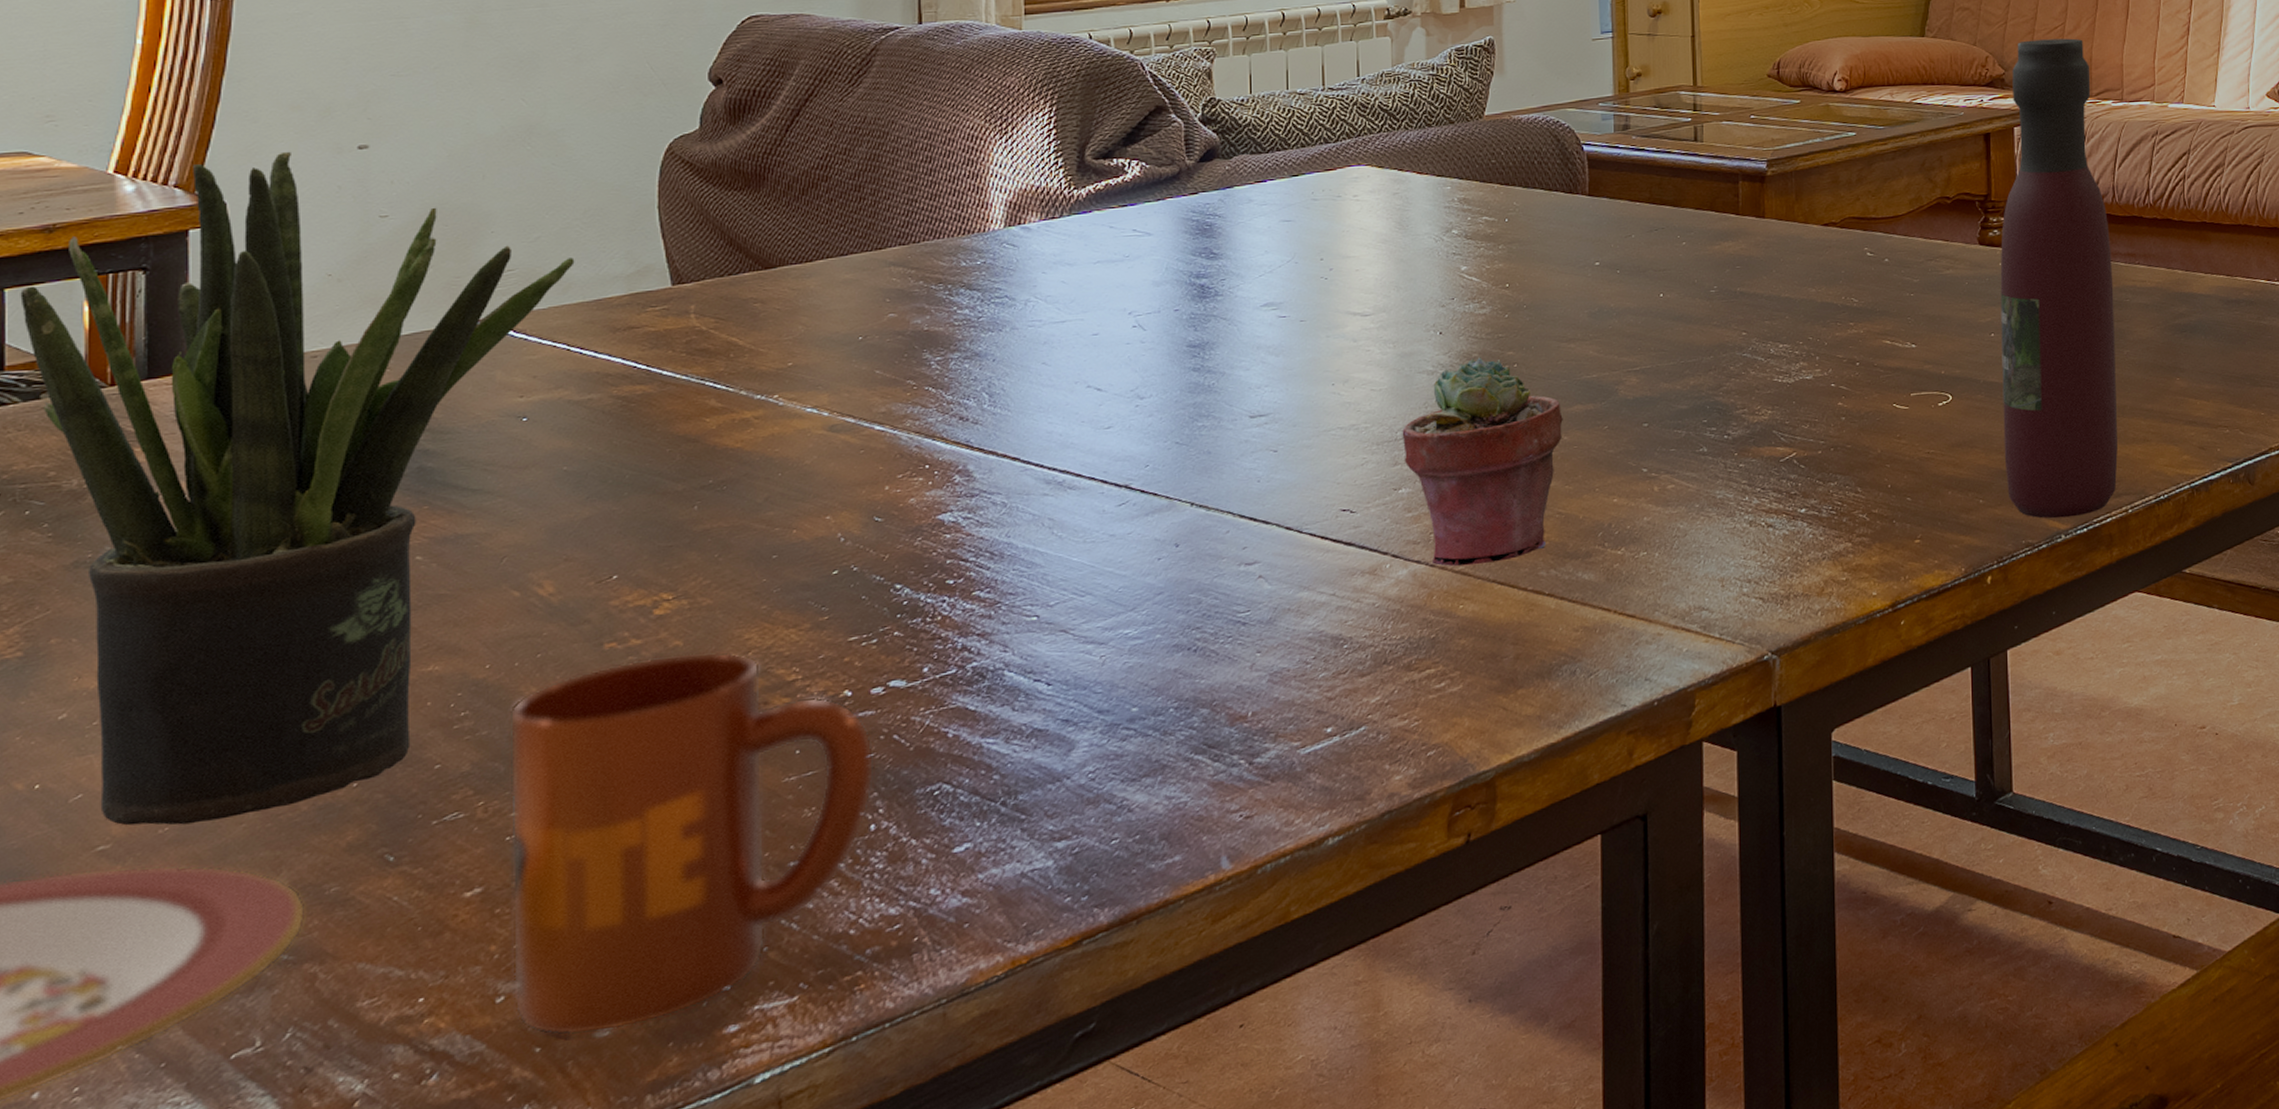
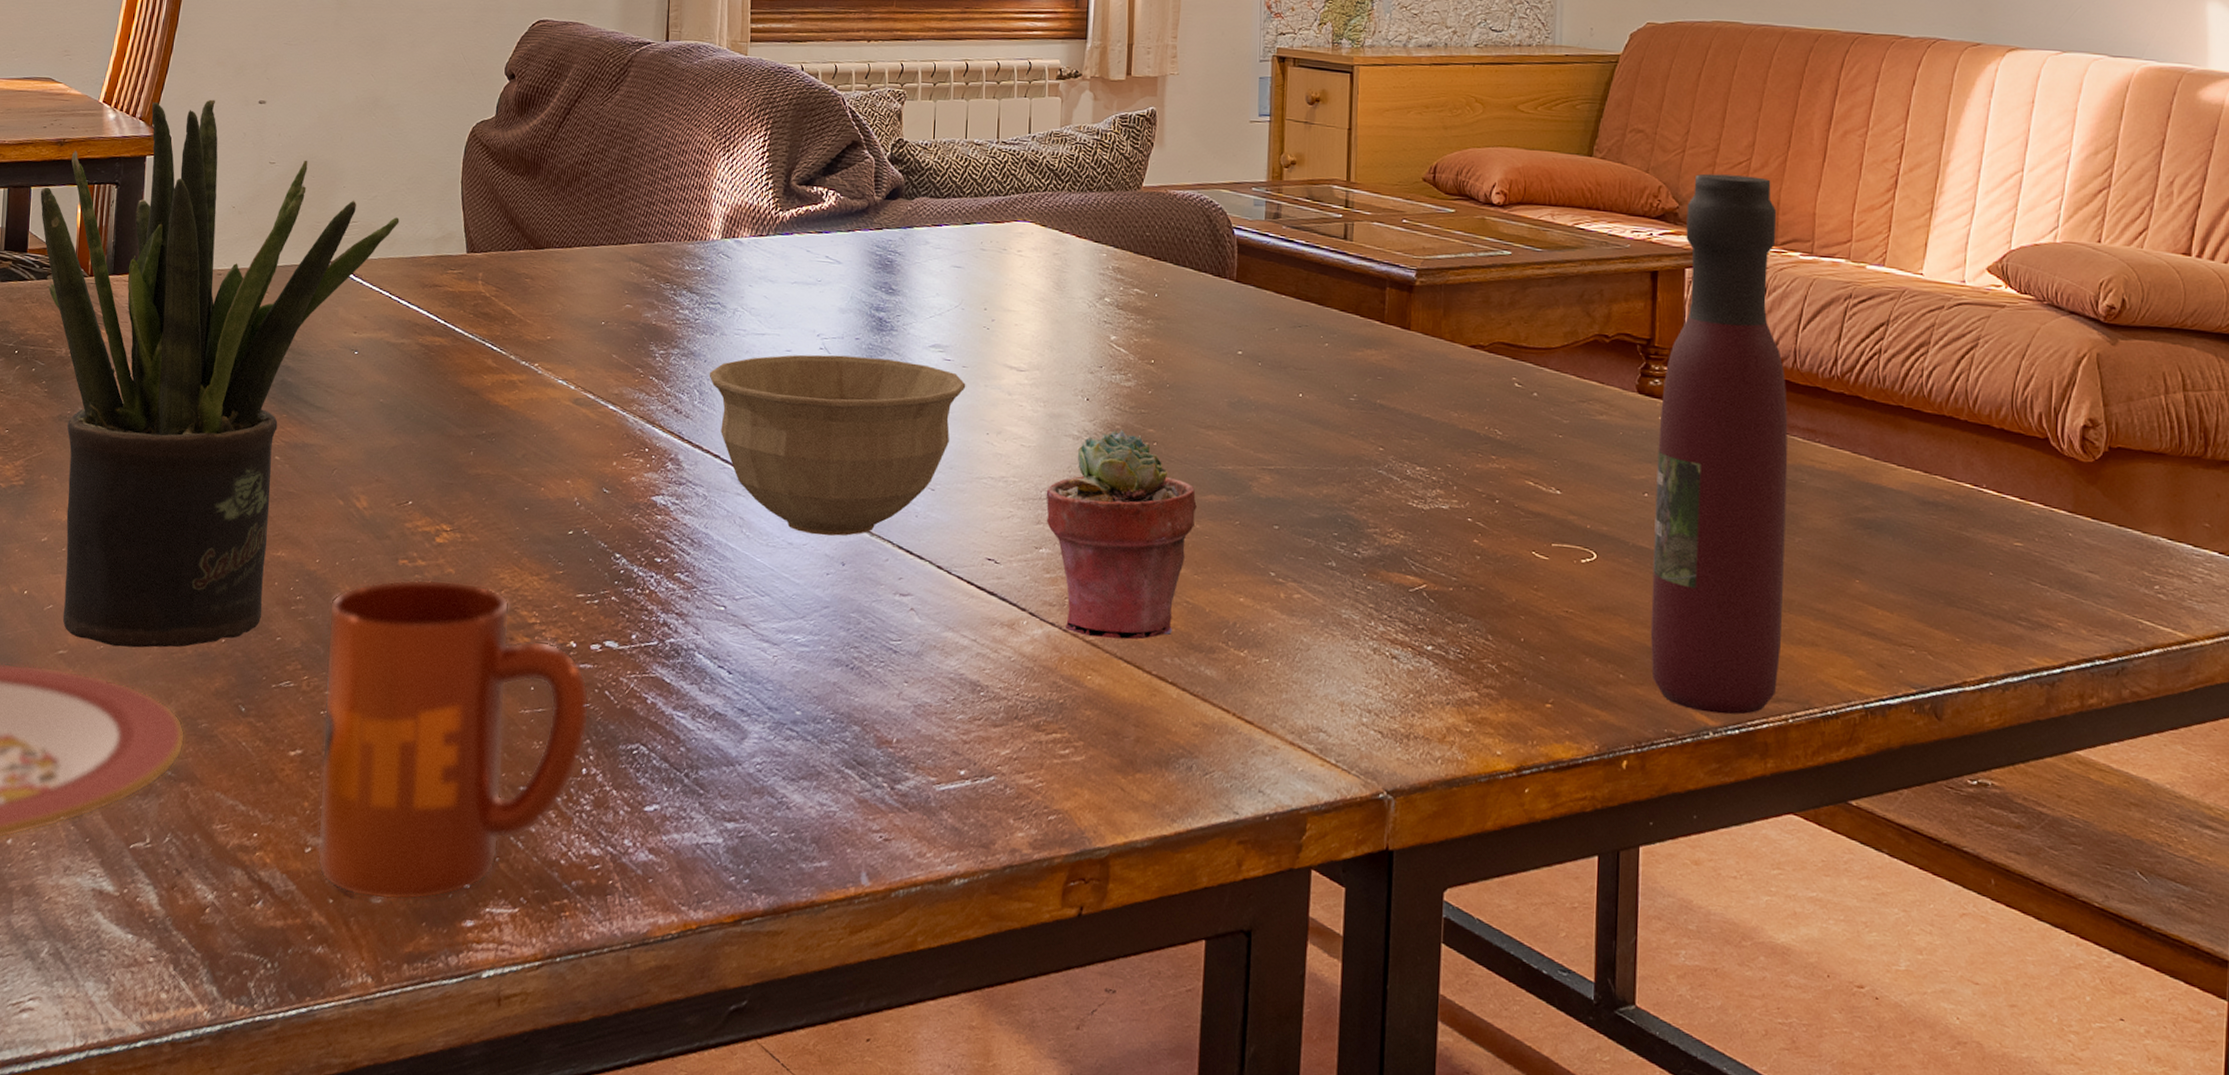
bowl: none [999,325,1305,521] -> present [709,354,966,536]

